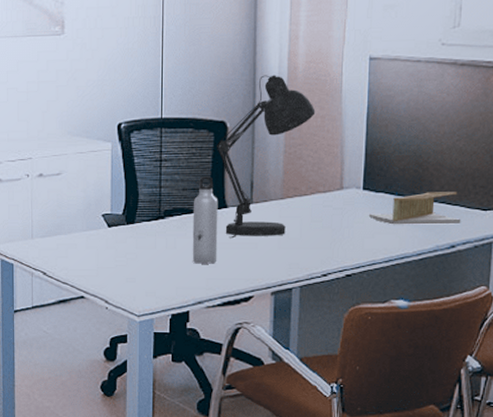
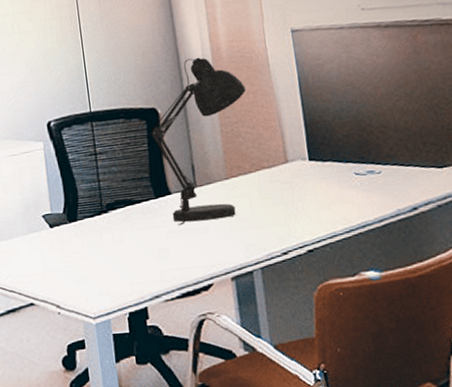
water bottle: present [192,176,218,264] -> none [134,164,169,256]
architectural model: present [369,192,461,225] -> none [320,152,419,193]

